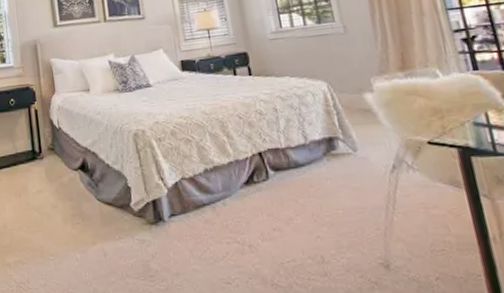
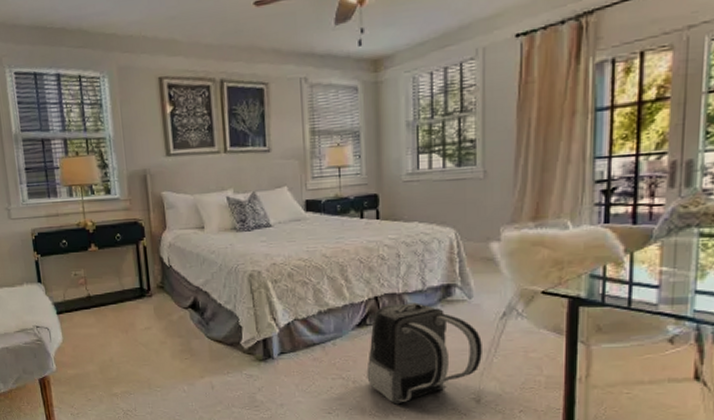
backpack: none [259,157,381,272] -> present [366,302,482,405]

